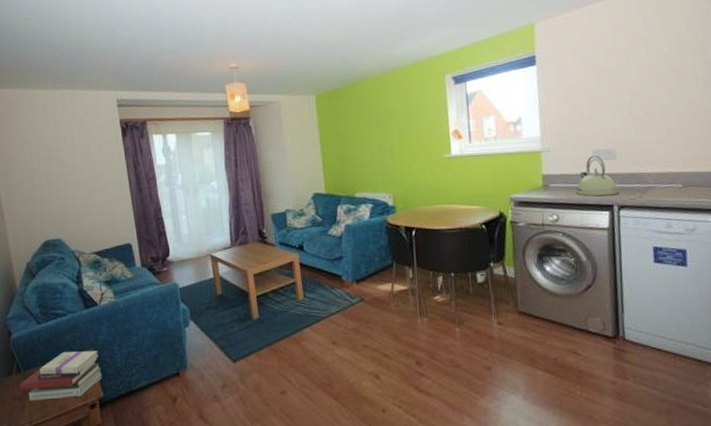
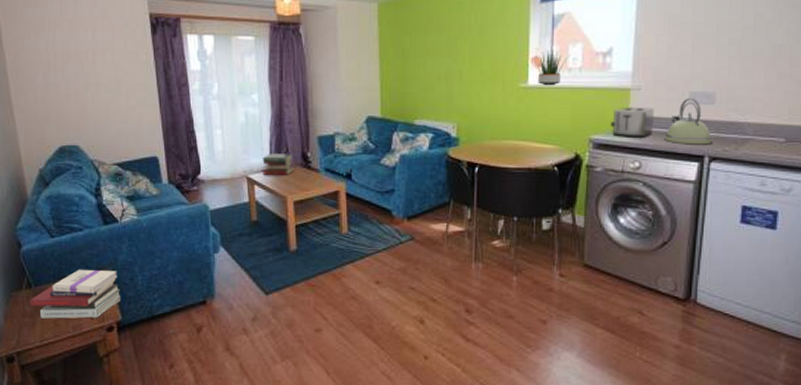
books: none [223,231,252,252] -> present [262,153,294,175]
potted plant: none [452,123,486,155] -> present [532,49,571,86]
toaster: none [527,166,566,195] -> present [611,107,654,139]

